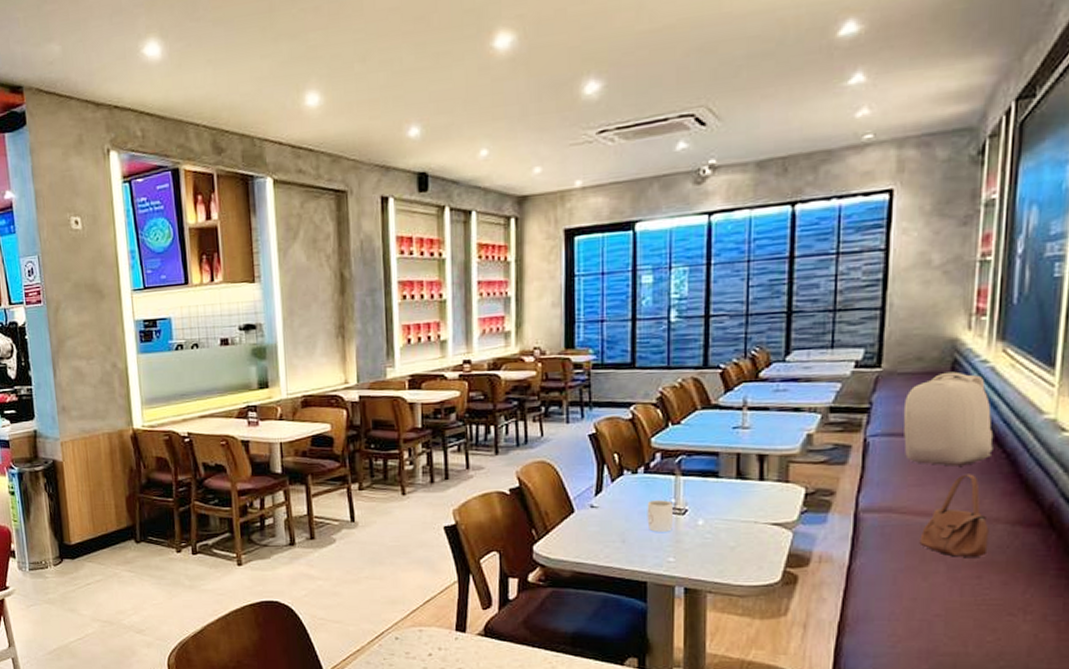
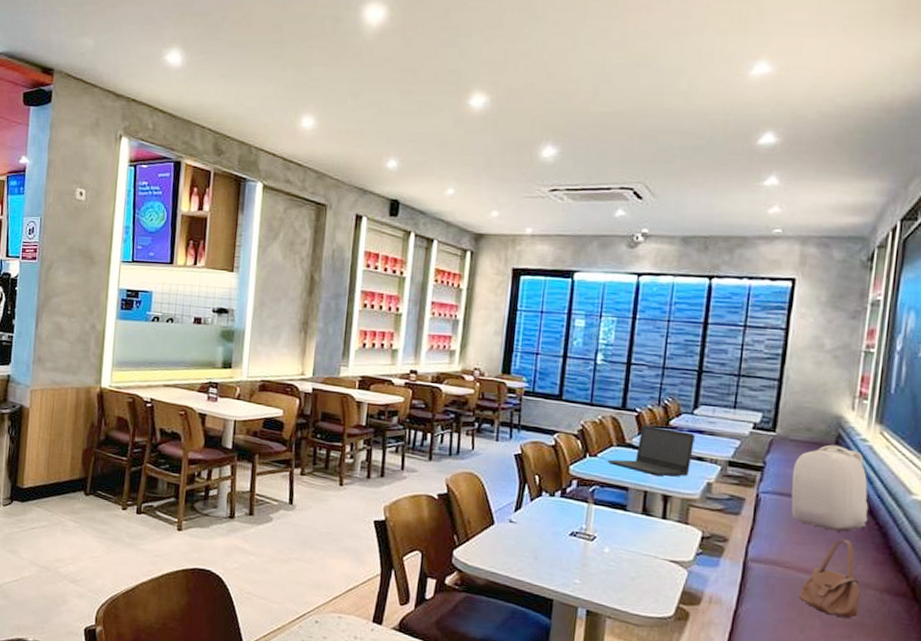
mug: present [647,500,674,533] -> none [558,523,584,556]
laptop: none [692,381,789,435] -> present [607,425,695,477]

